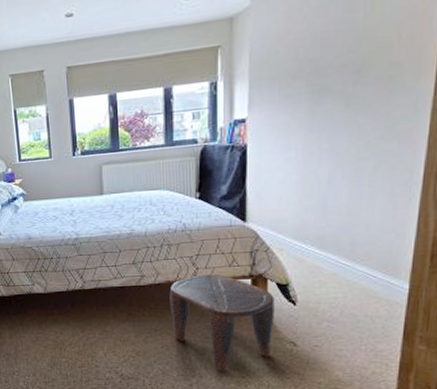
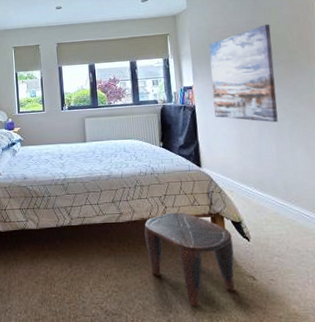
wall art: none [272,23,370,164] -> present [209,24,278,123]

